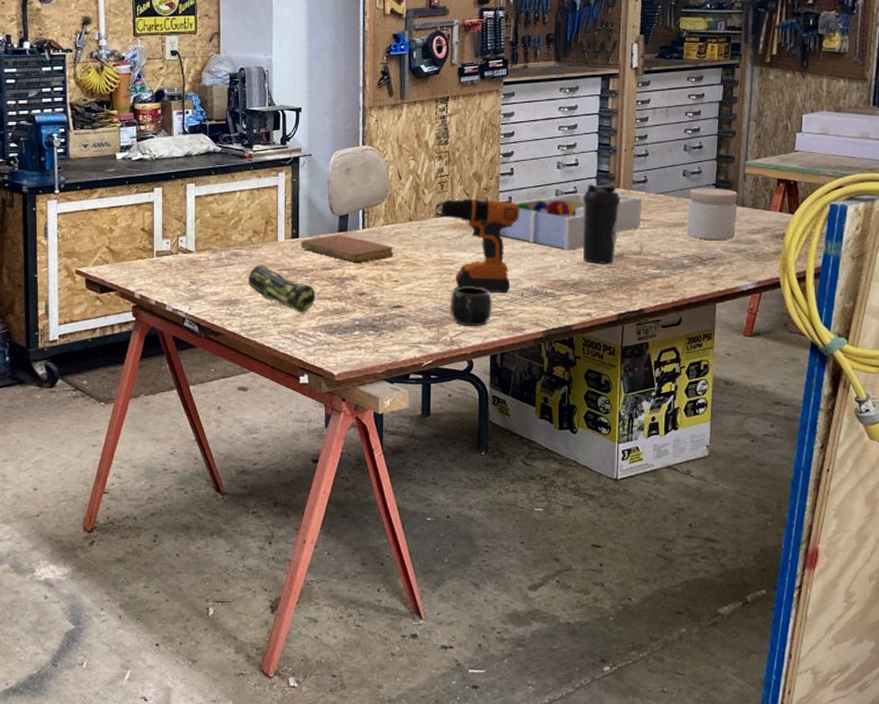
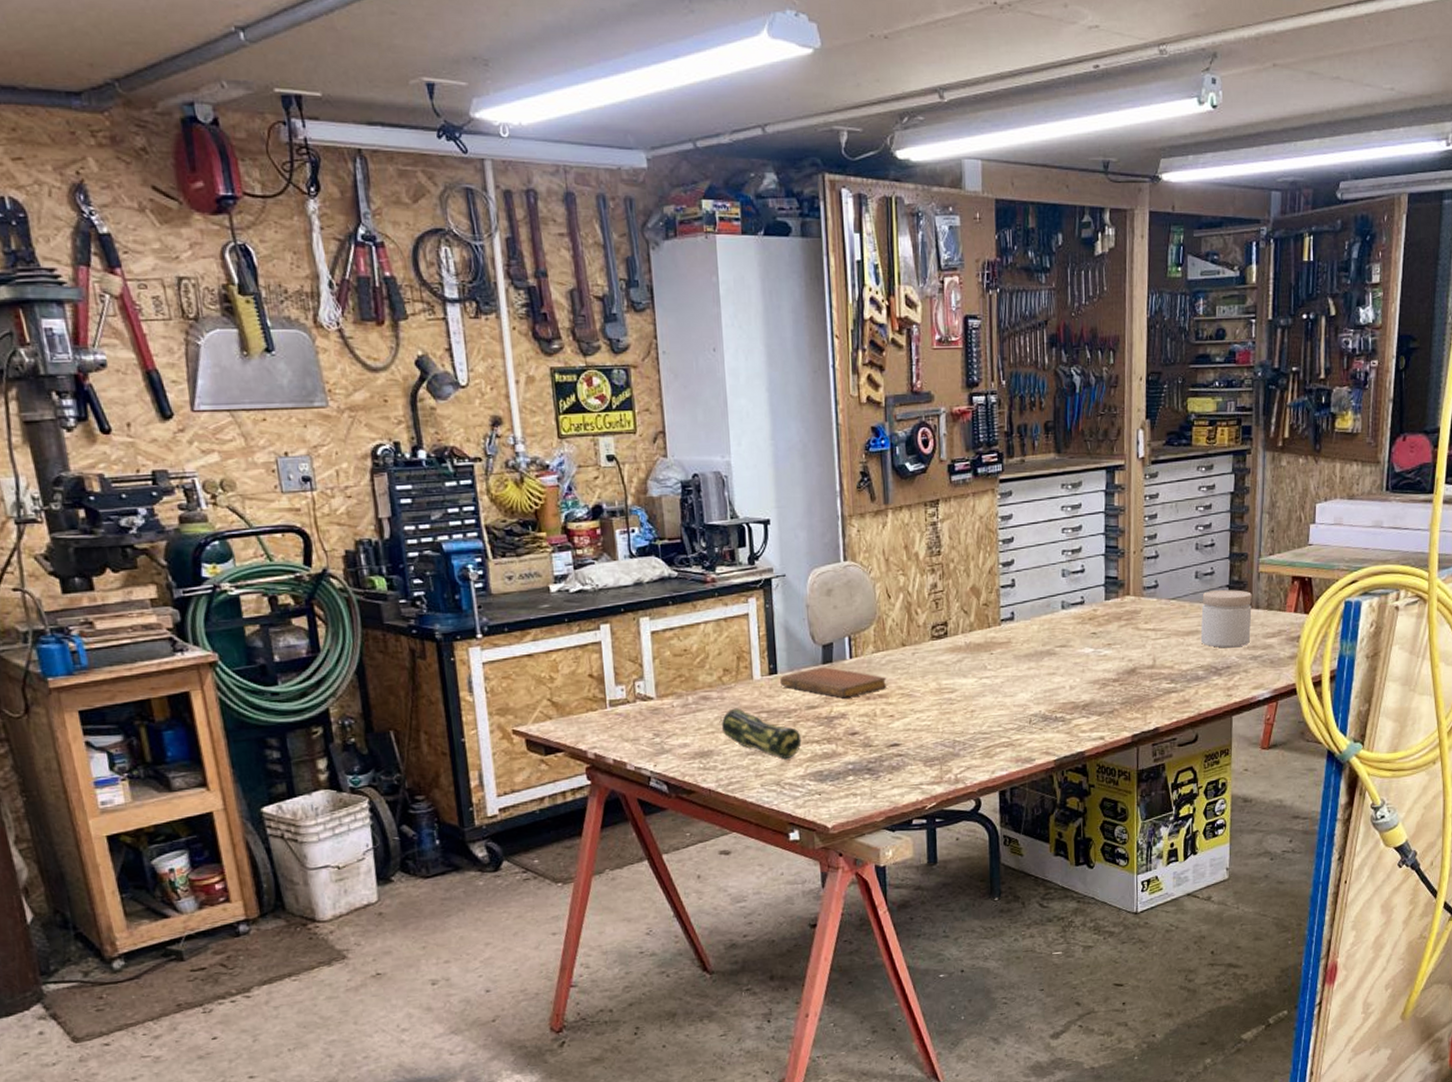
power drill: present [436,199,519,293] -> none [932,616,1024,722]
mug: present [450,286,492,326] -> none [952,716,999,761]
desk organizer: present [500,192,642,251] -> none [1004,602,1154,669]
water bottle: present [583,183,621,264] -> none [1091,592,1131,681]

